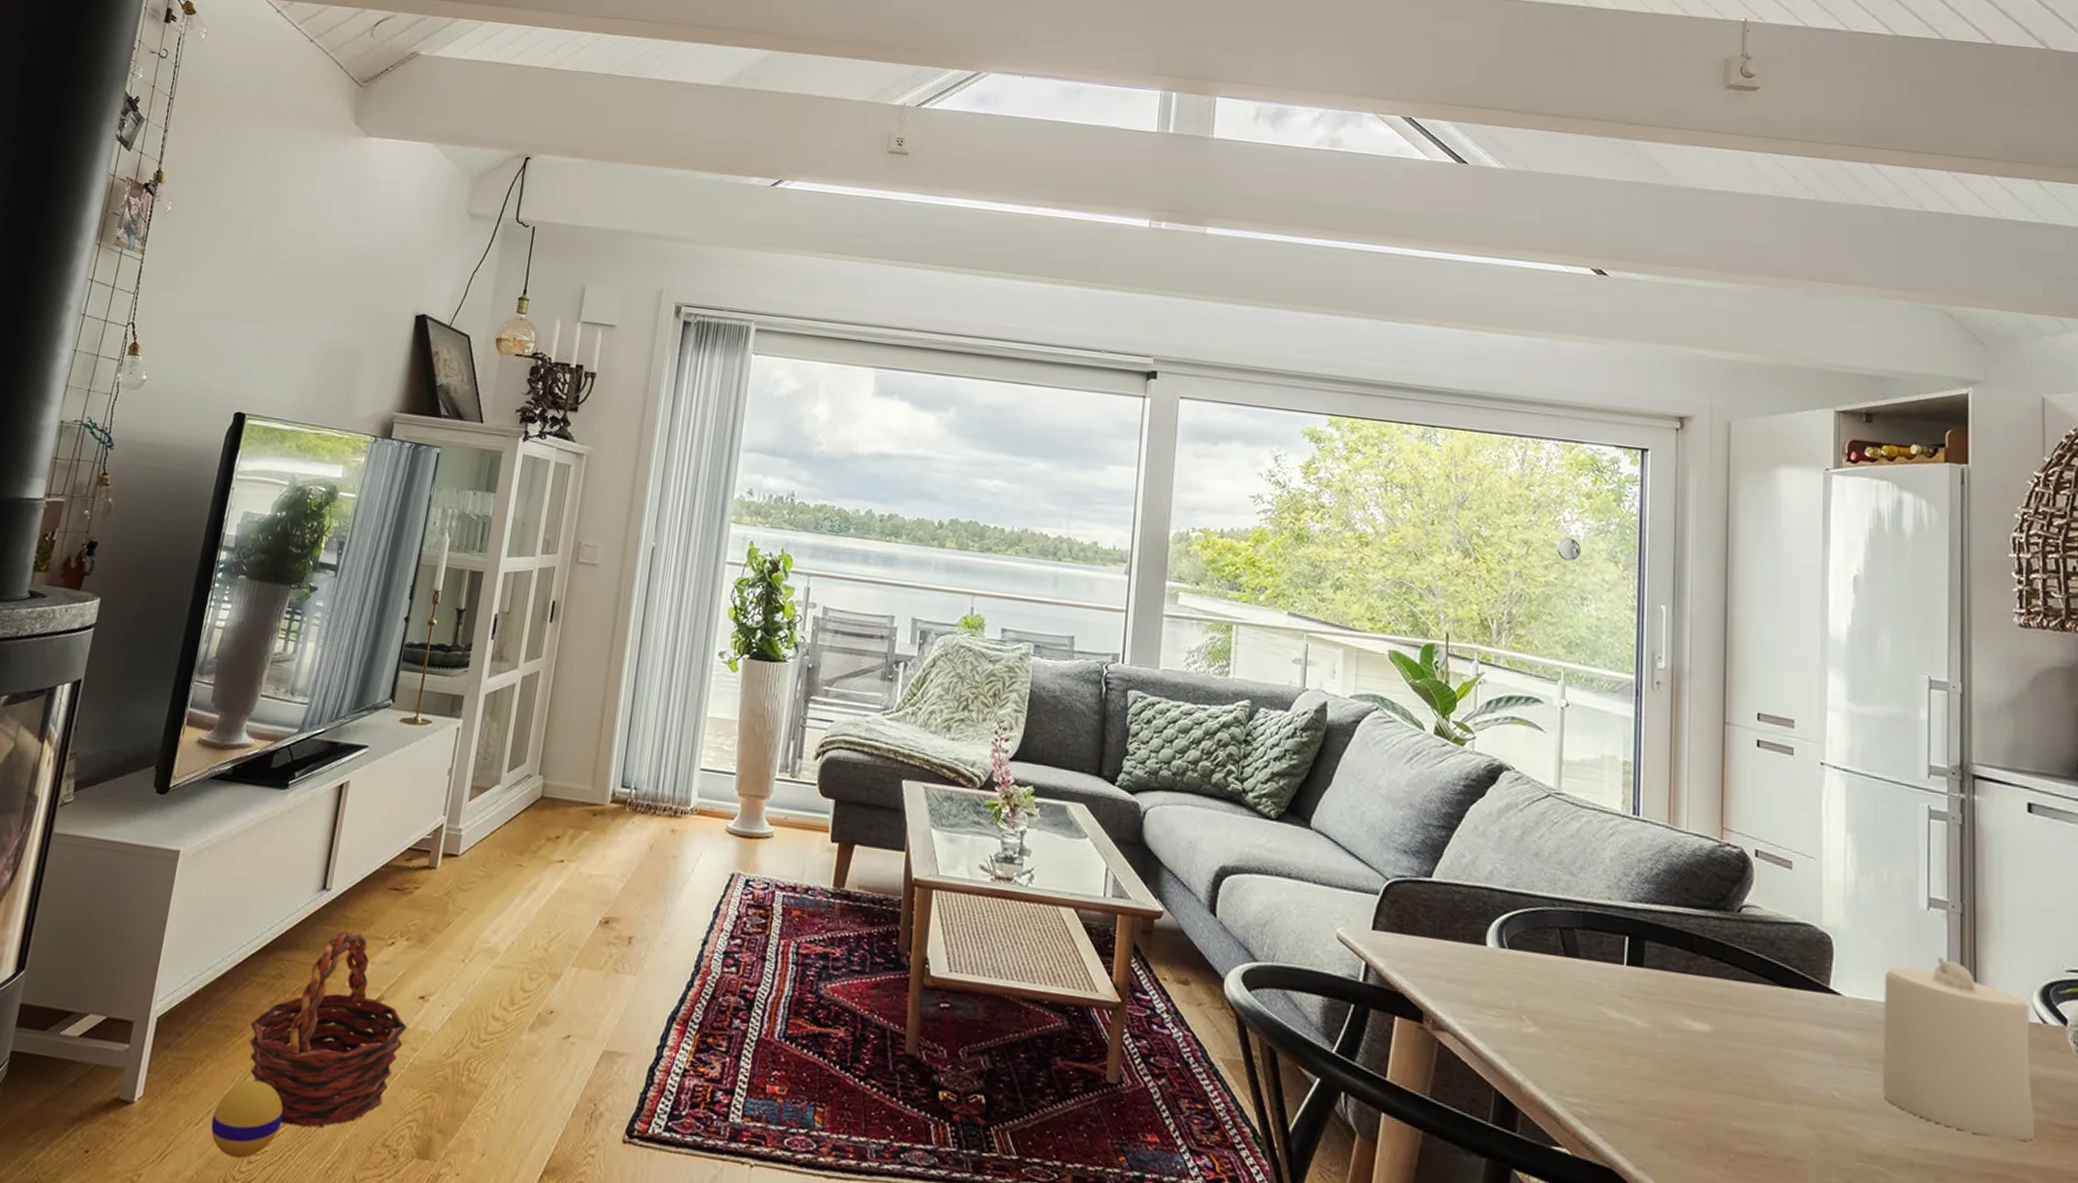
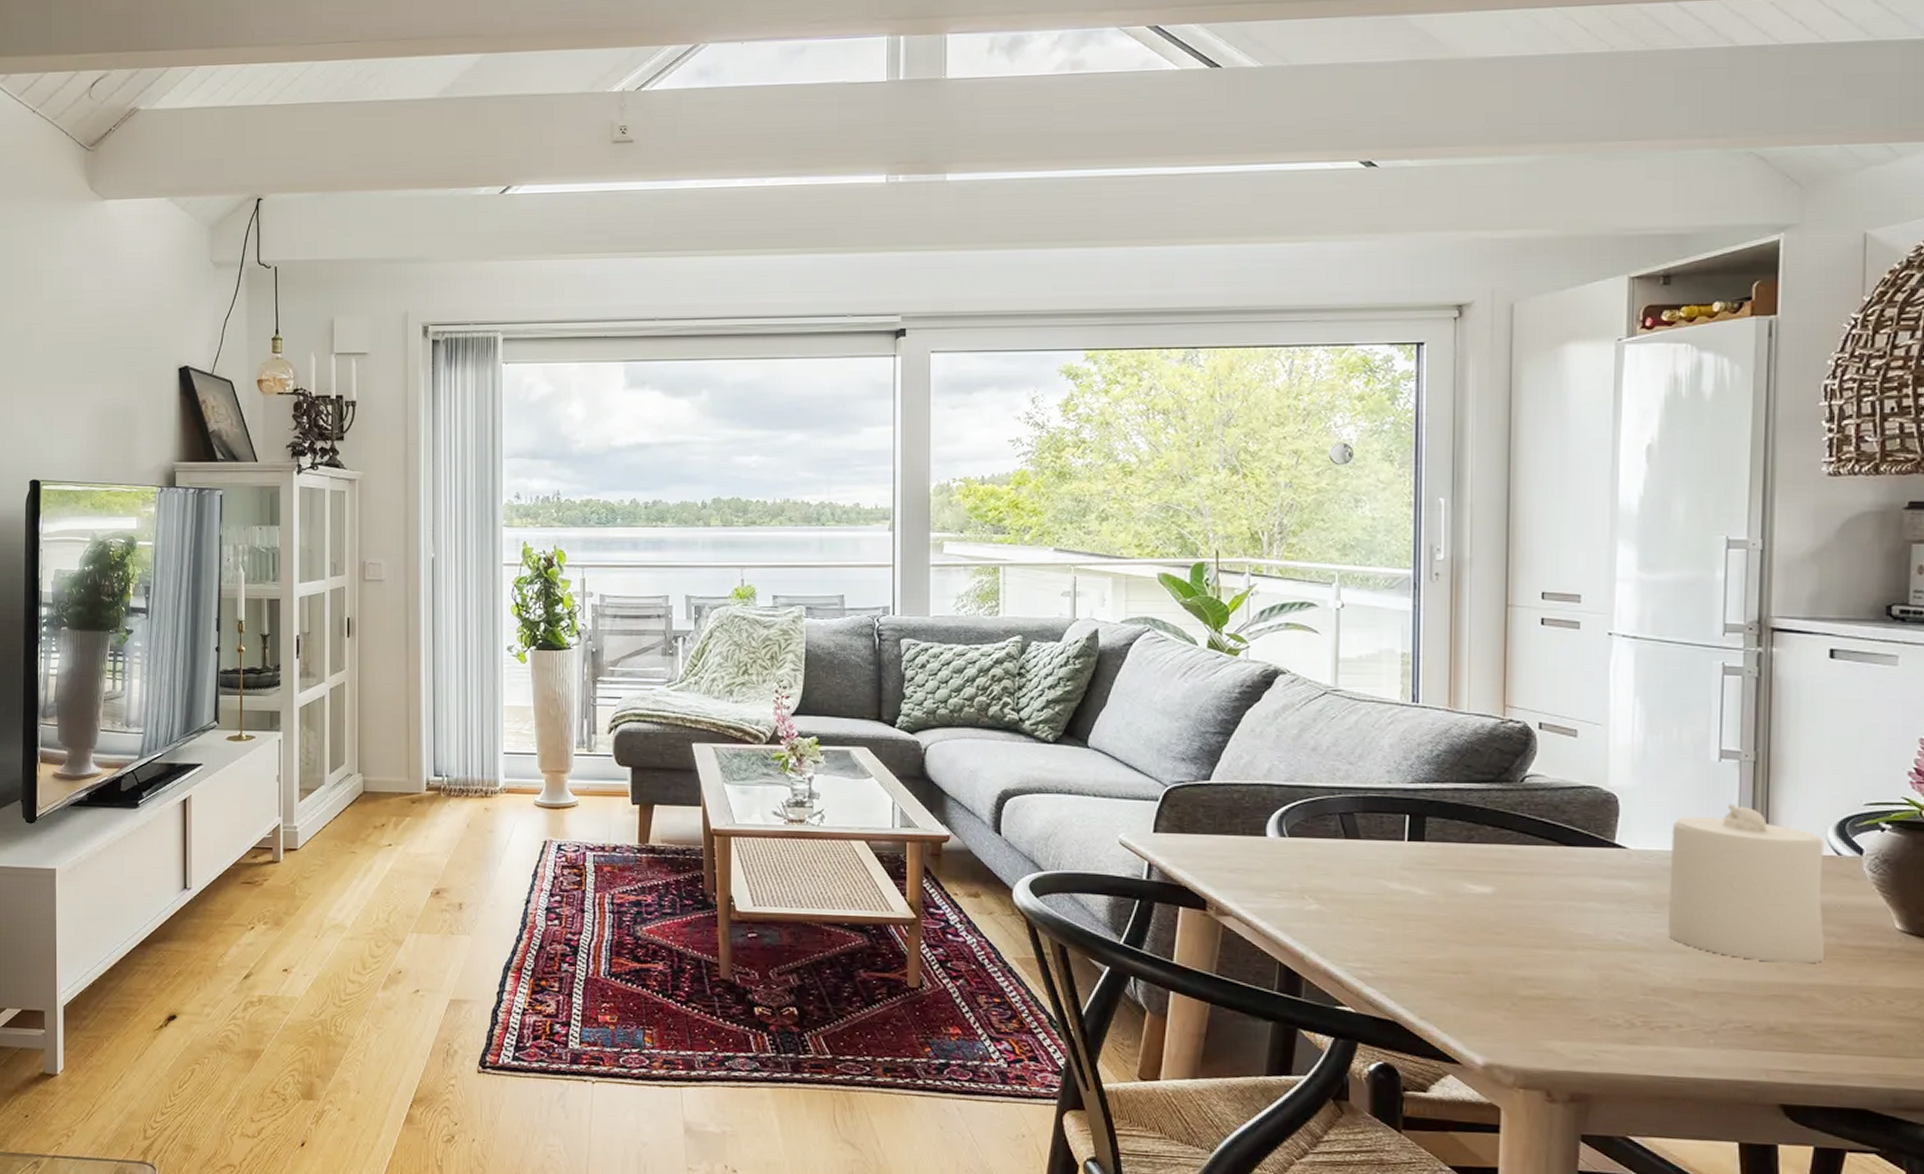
toy ball: present [211,1079,284,1158] -> none [125,1049,184,1111]
basket: present [249,931,407,1128] -> none [142,921,276,1083]

